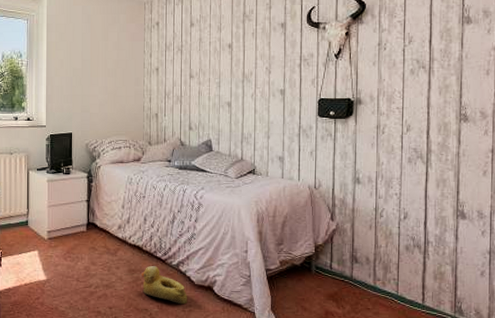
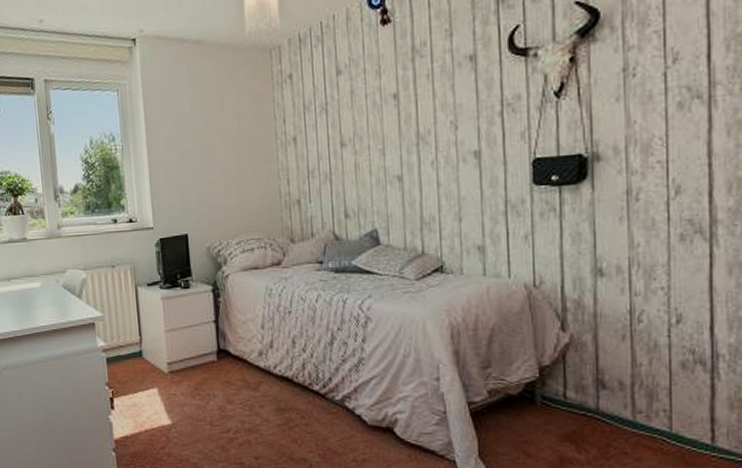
rubber duck: present [141,266,188,305] -> none [294,403,360,452]

